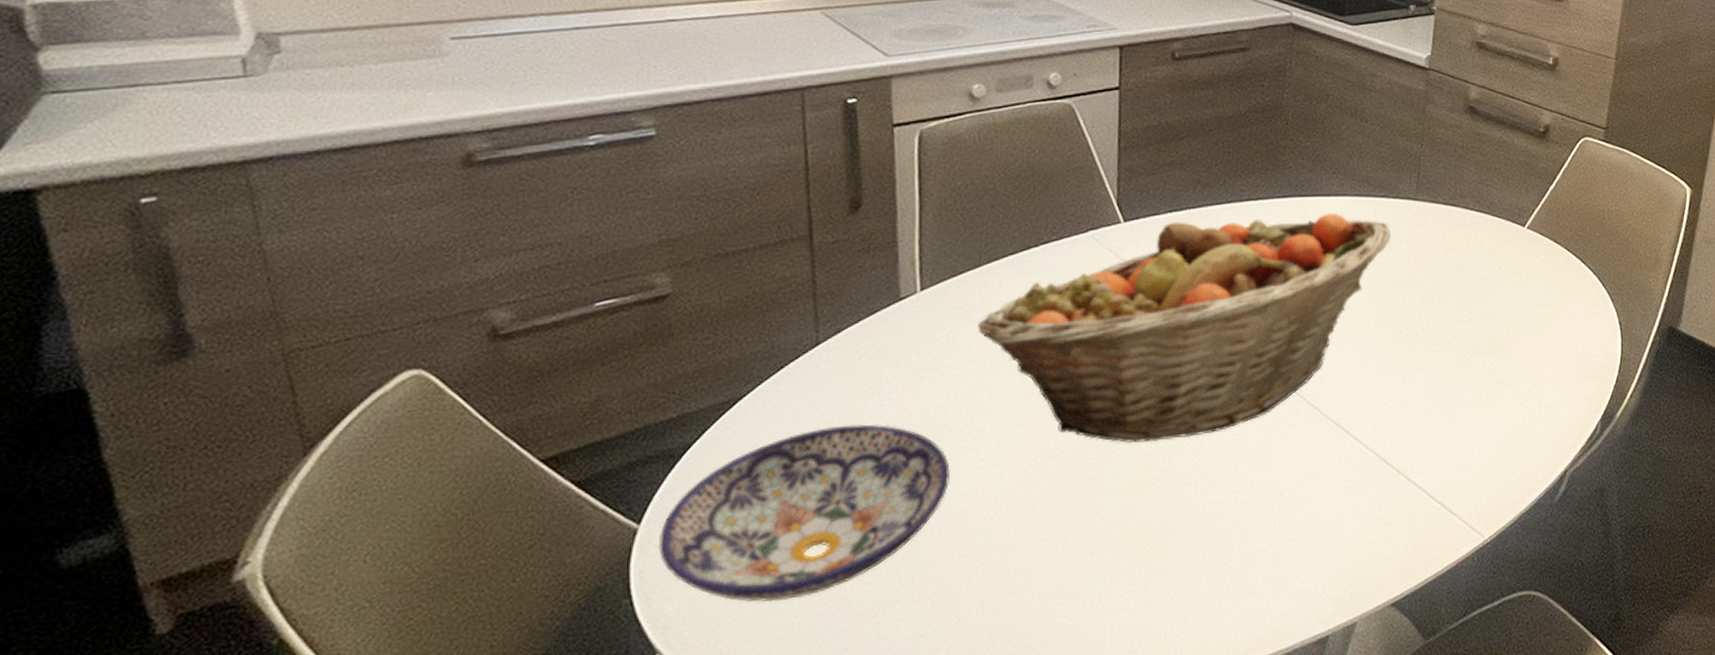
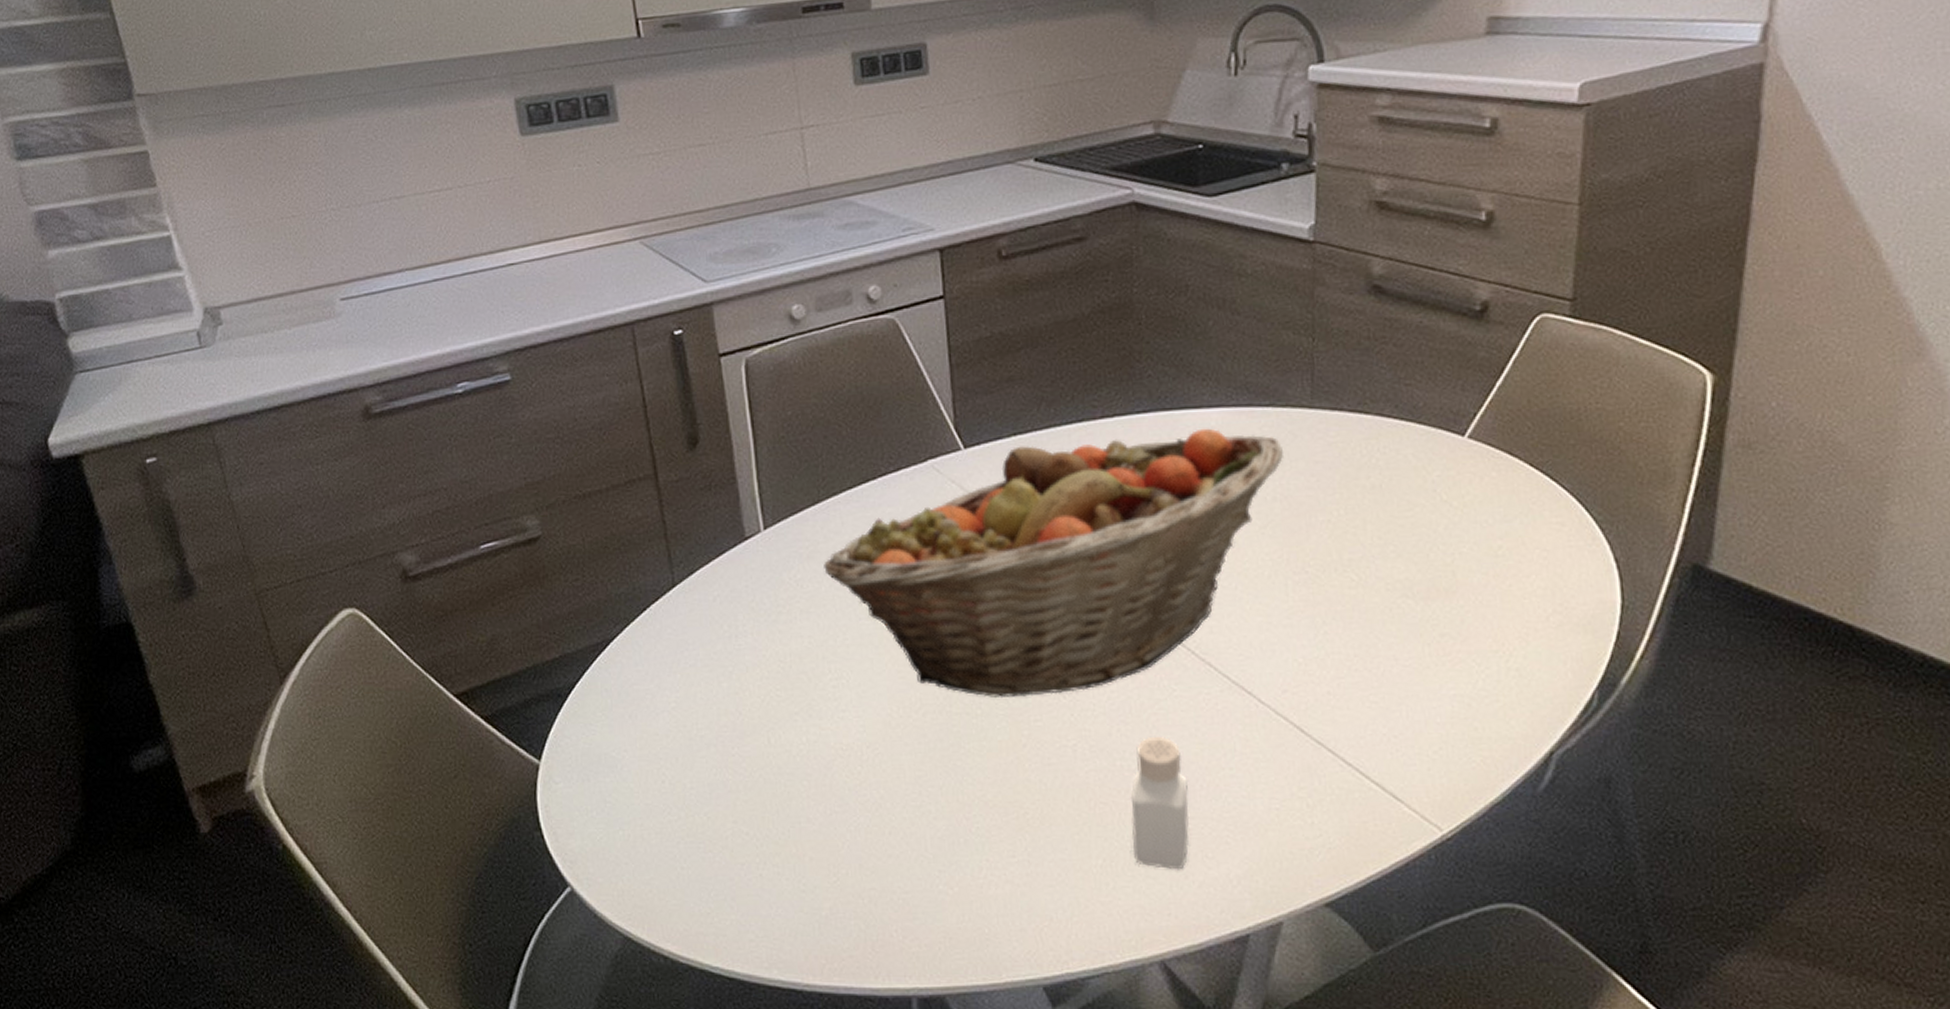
bowl: present [658,424,951,603] -> none [558,669,814,845]
pepper shaker: none [1238,472,1291,586] -> present [1130,737,1190,870]

